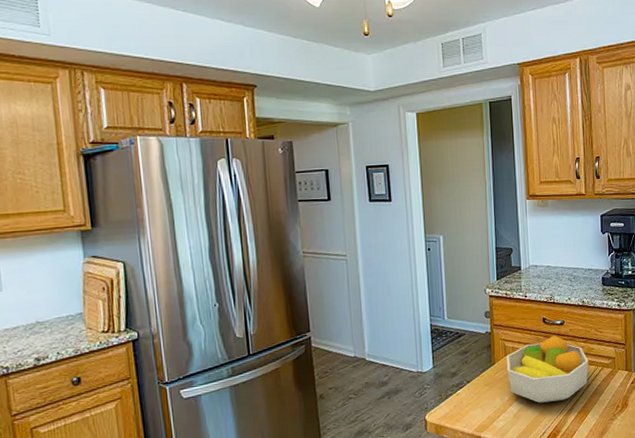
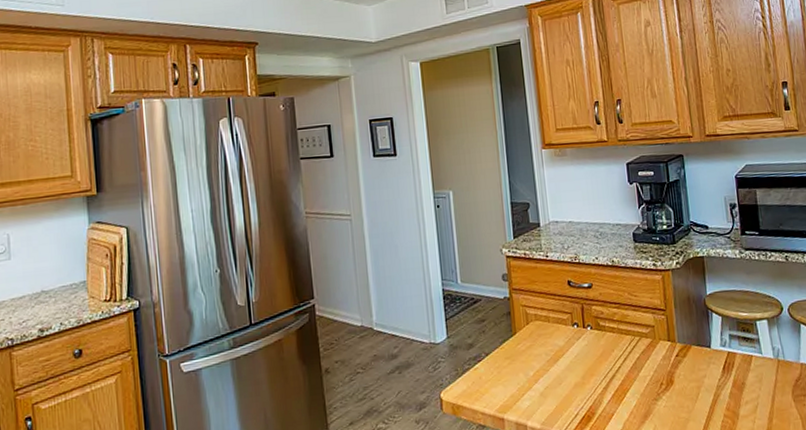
fruit bowl: present [506,335,589,403] -> none [529,300,624,380]

